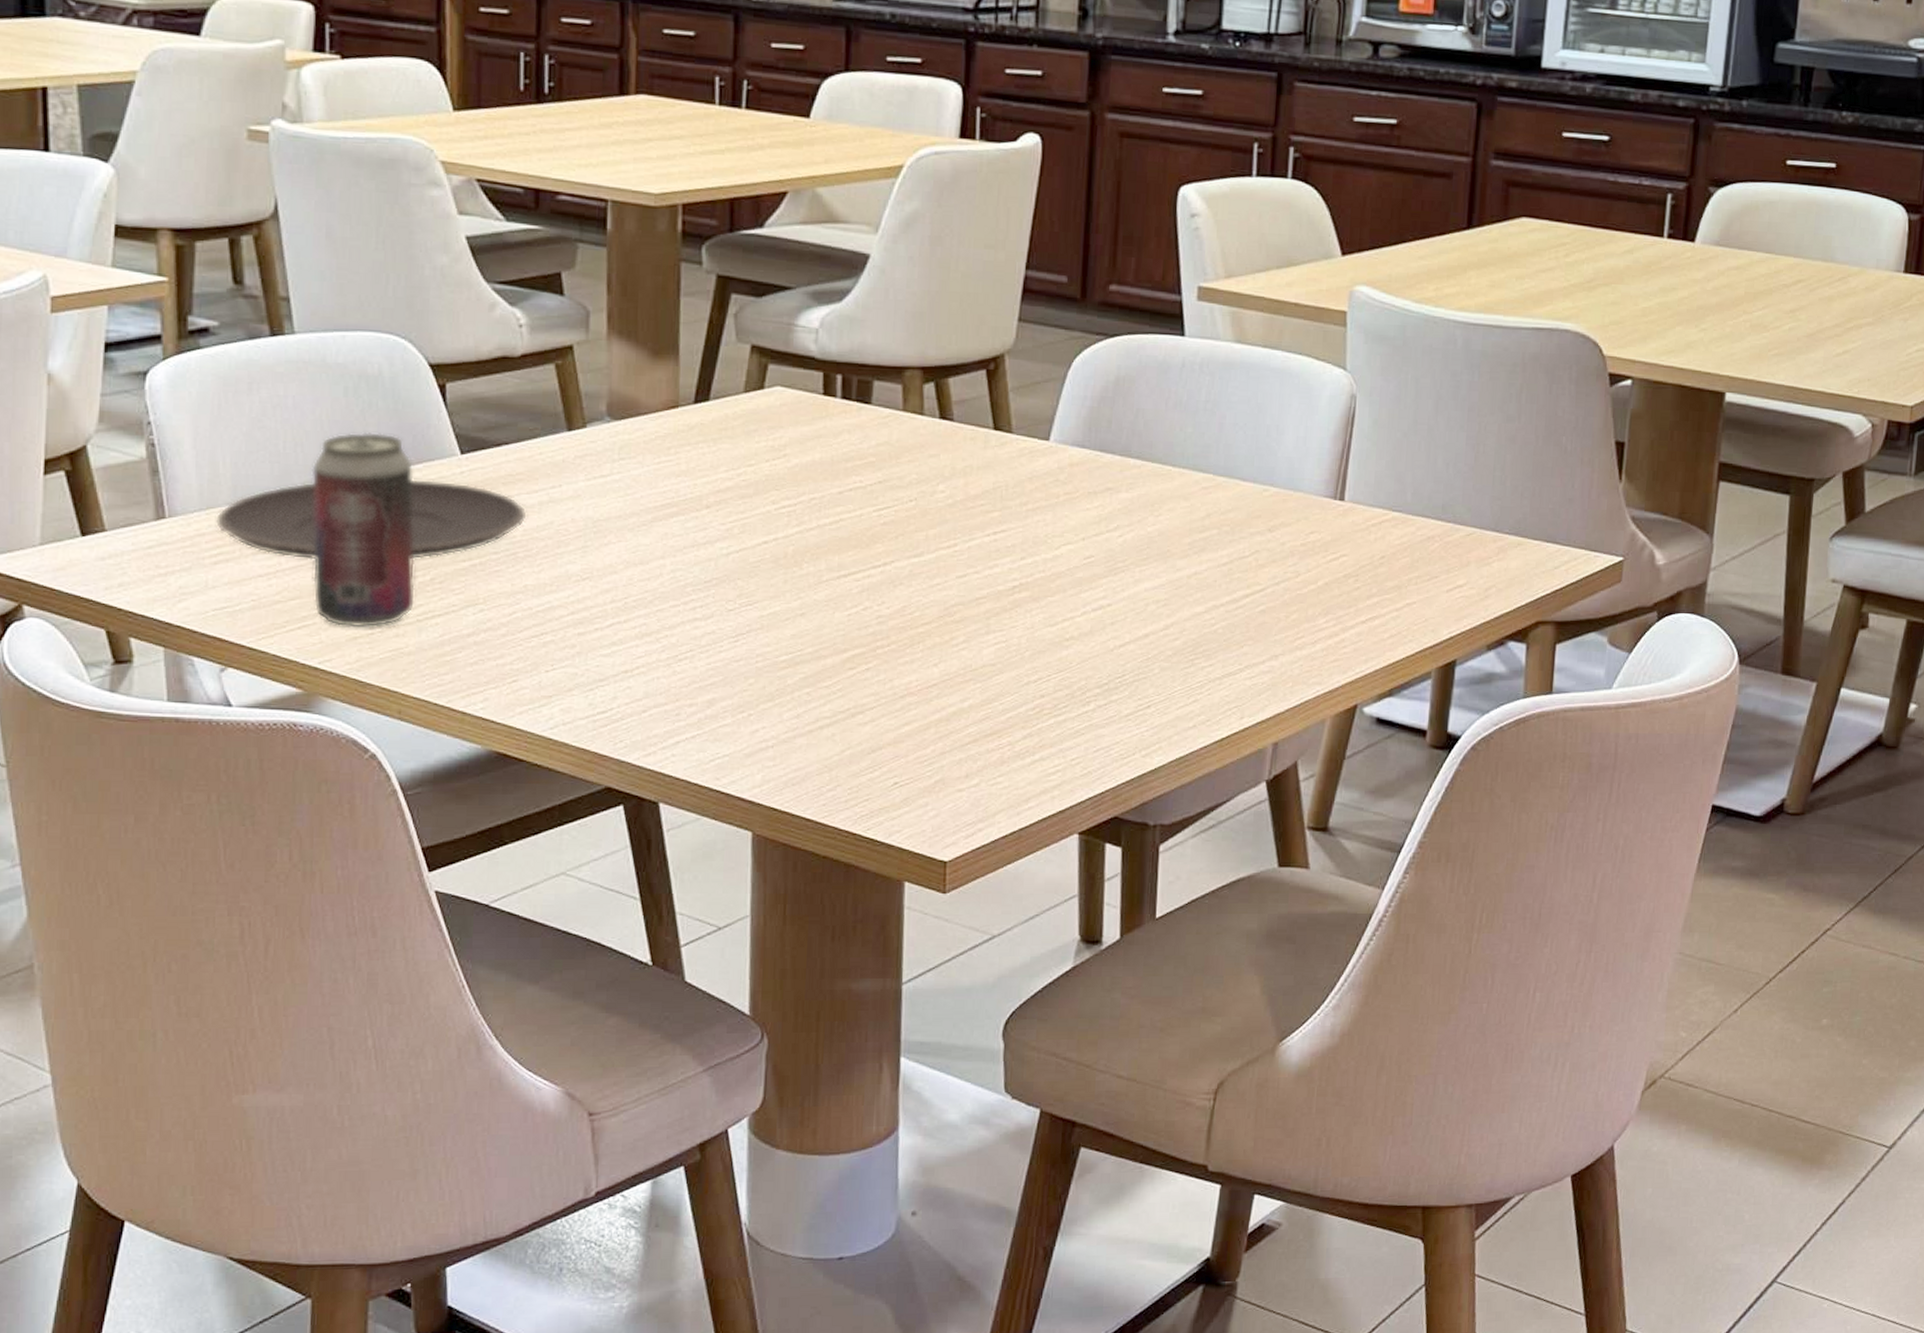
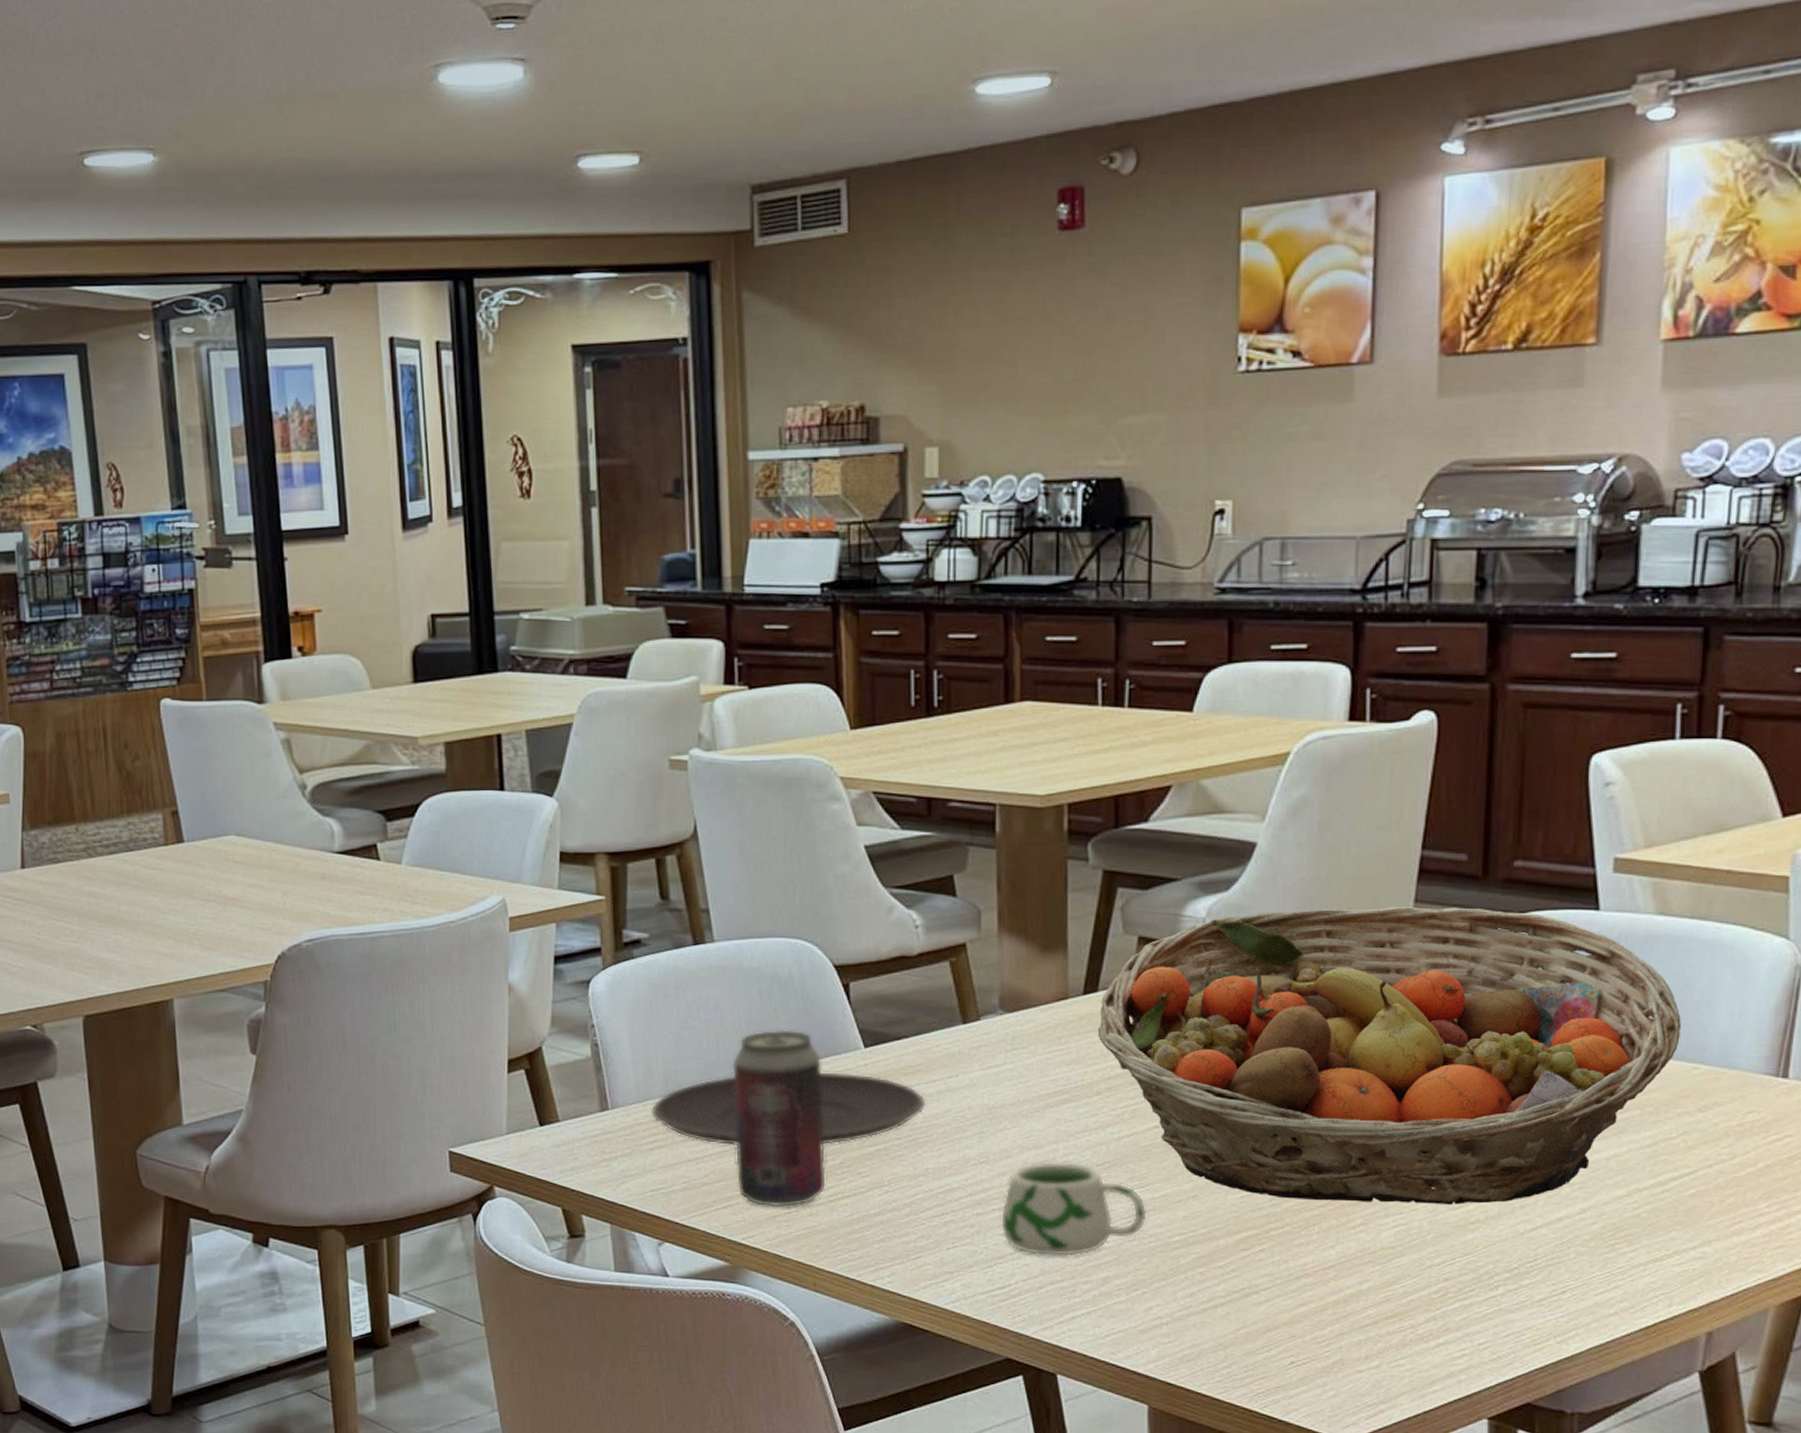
mug: none [604,578,755,678] -> present [1001,1161,1147,1257]
fruit basket: none [708,323,1254,621] -> present [1097,907,1681,1204]

